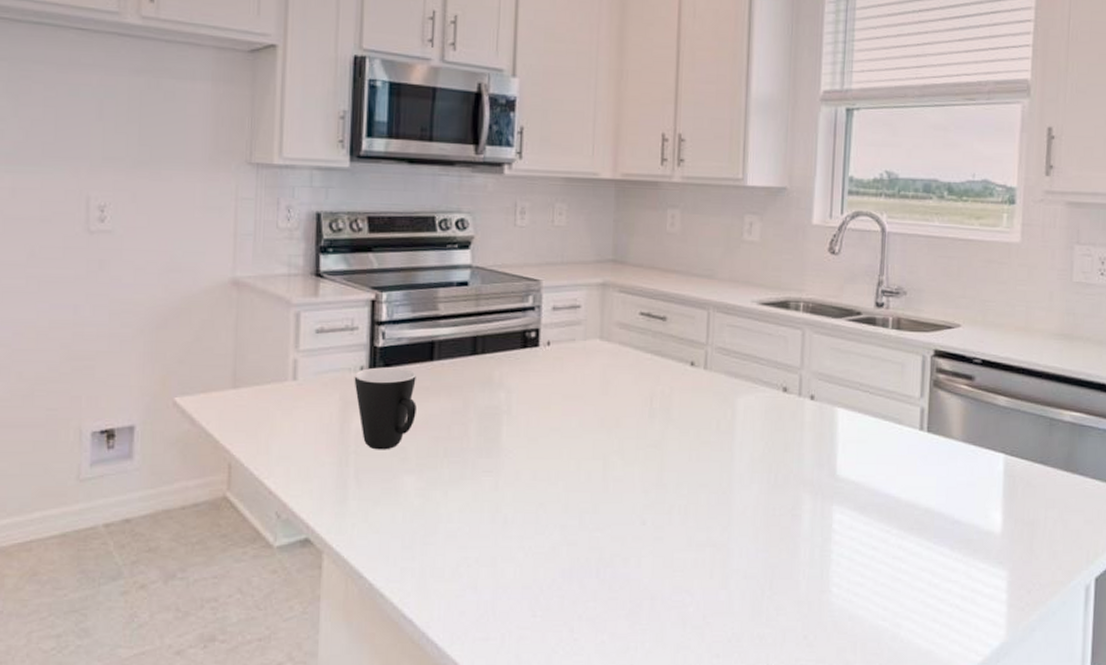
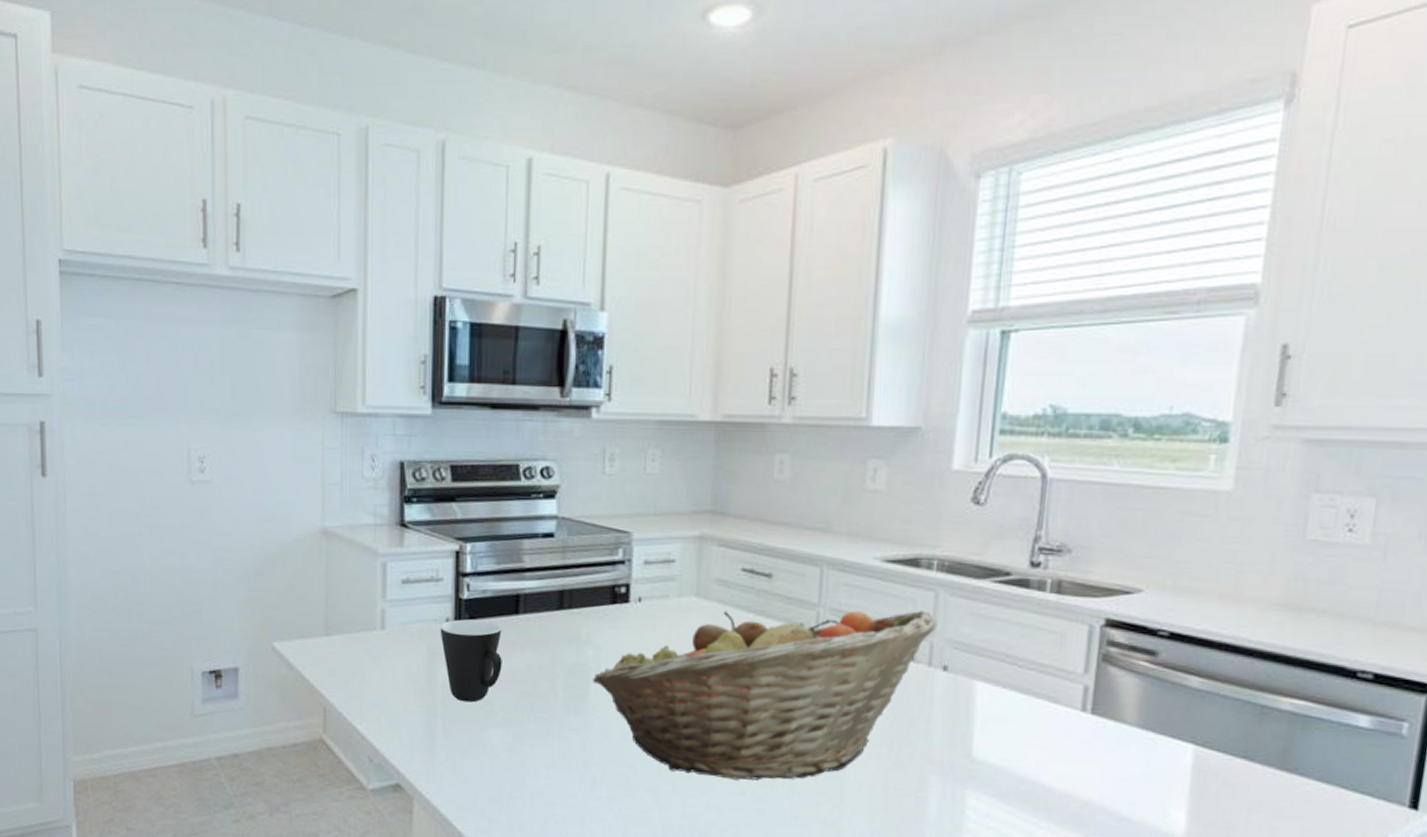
fruit basket: none [503,346,805,511] -> present [592,610,938,780]

